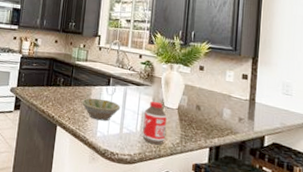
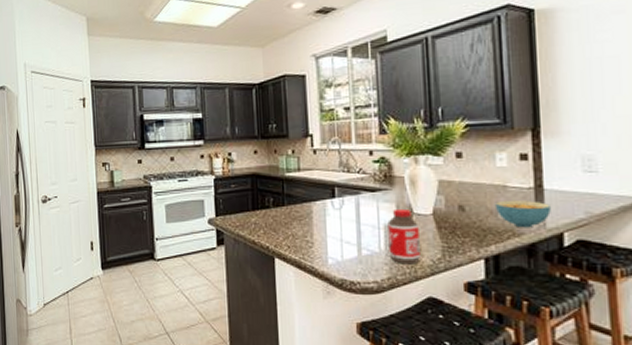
bowl: present [81,98,121,121] -> none [301,216,354,244]
cereal bowl: none [221,106,258,129] -> present [494,201,551,228]

